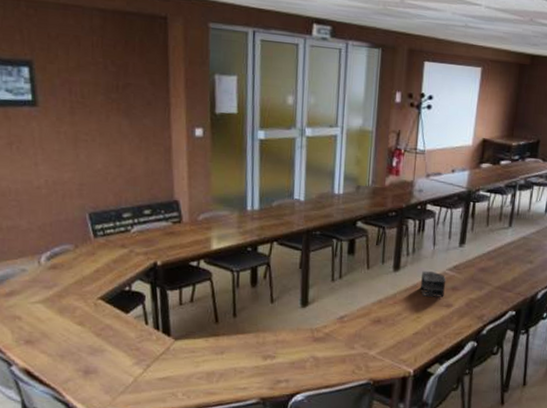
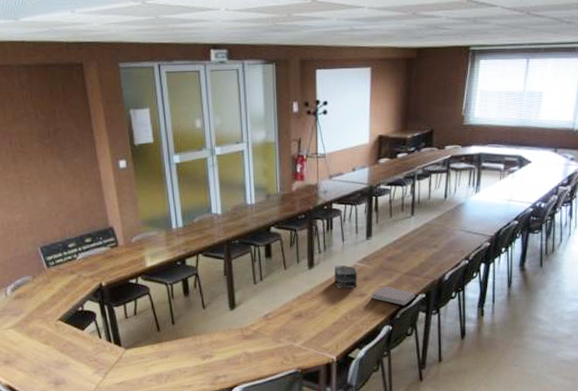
notebook: none [458,298,507,323] -> present [371,286,417,307]

